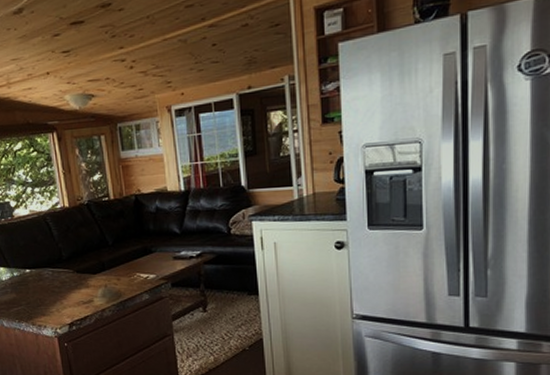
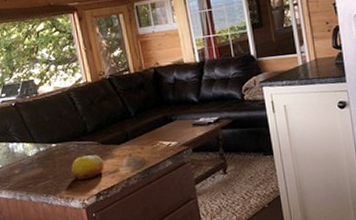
fruit: none [44,283,78,308] -> present [71,155,104,180]

